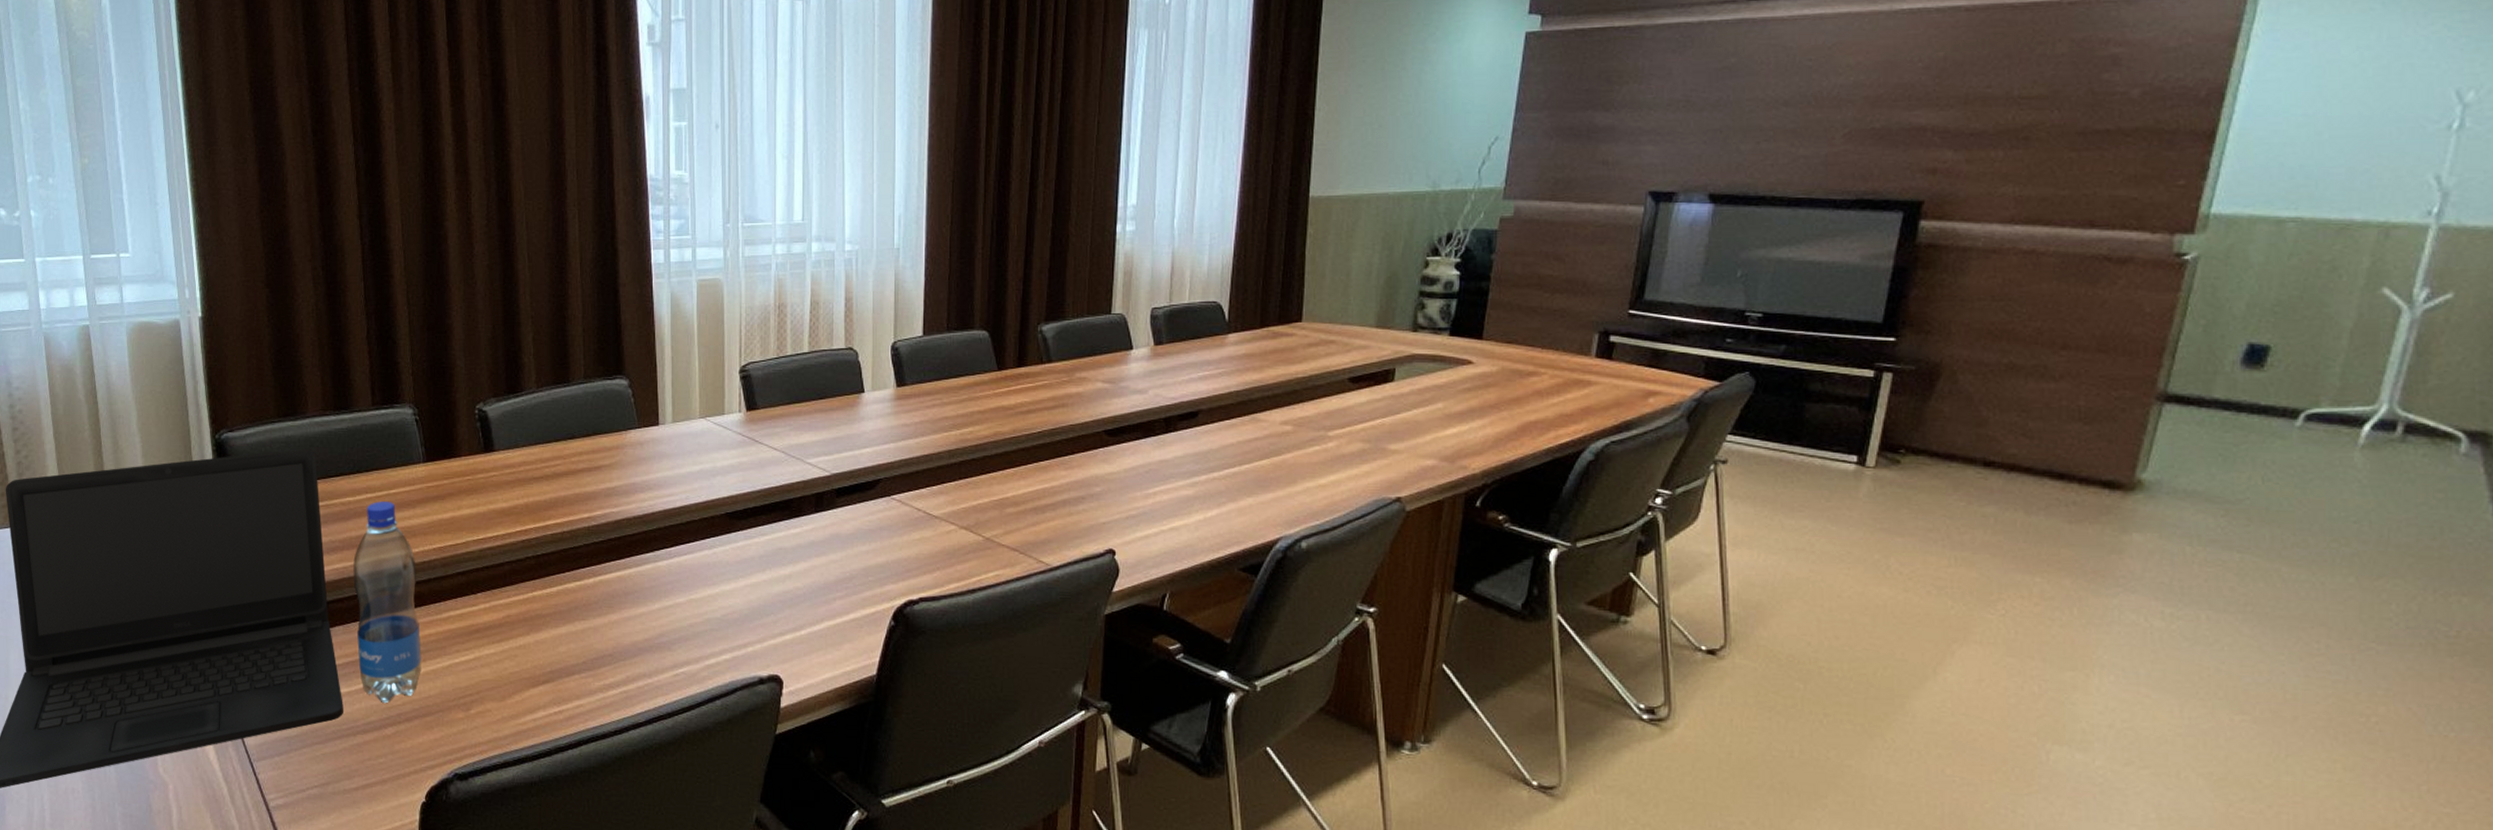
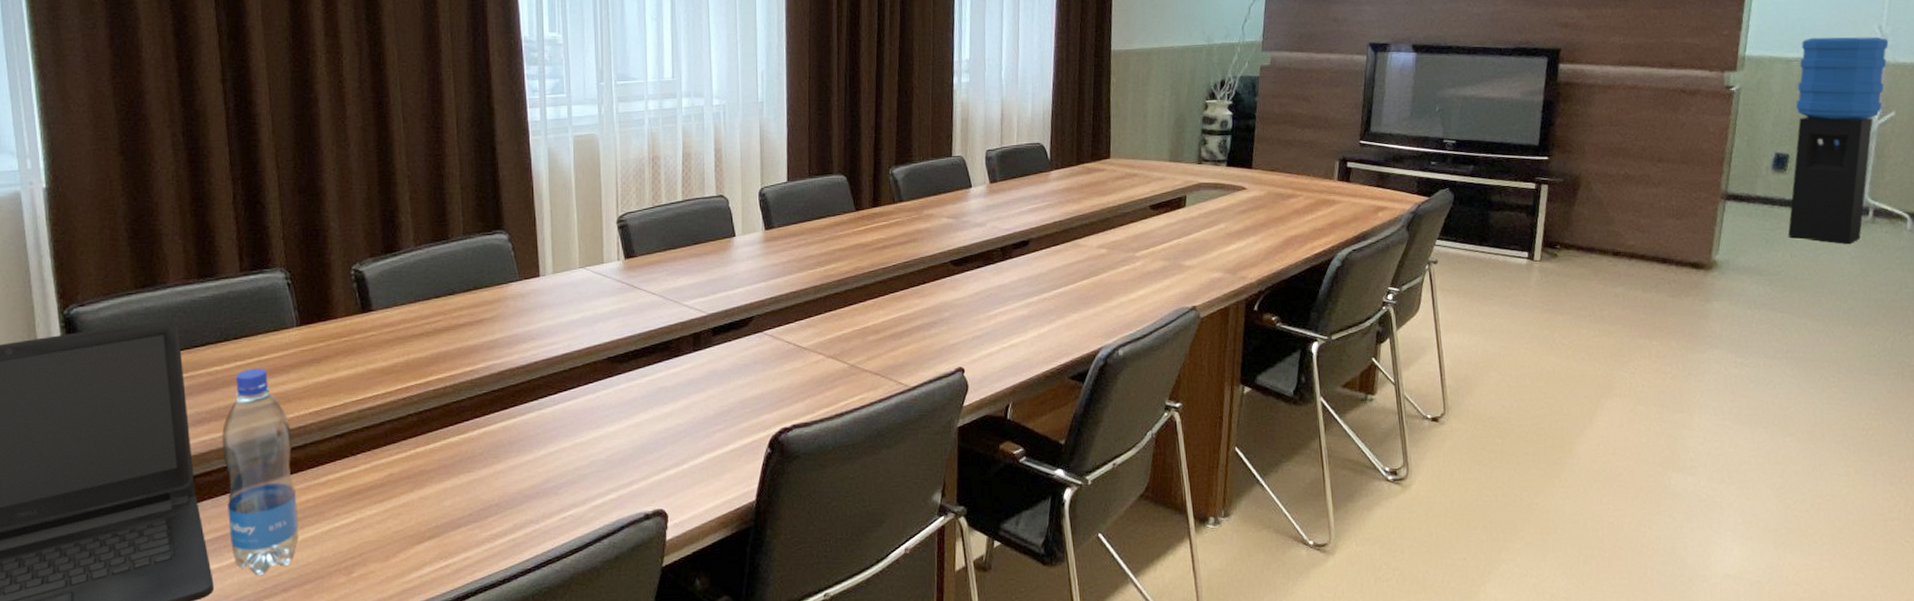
water cooler: none [2259,190,2451,468] -> present [1788,37,1889,244]

